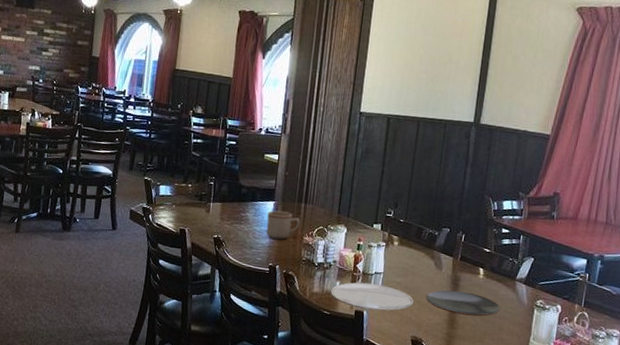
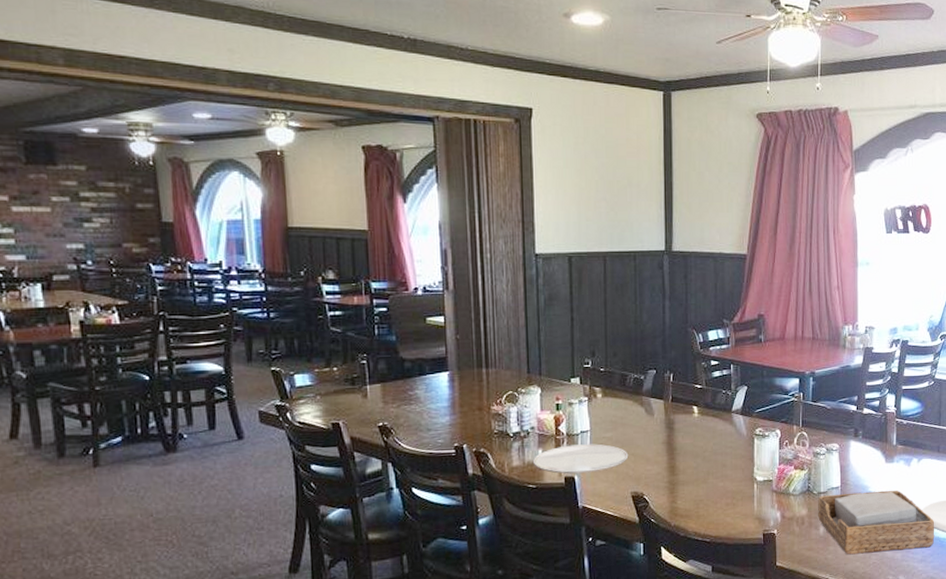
mug: present [266,210,300,240] -> none [442,381,484,416]
plate: present [425,290,500,317] -> none [640,434,720,459]

